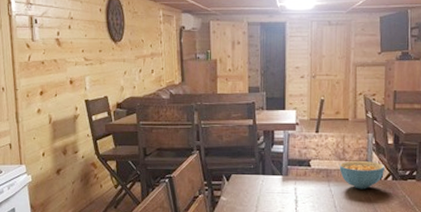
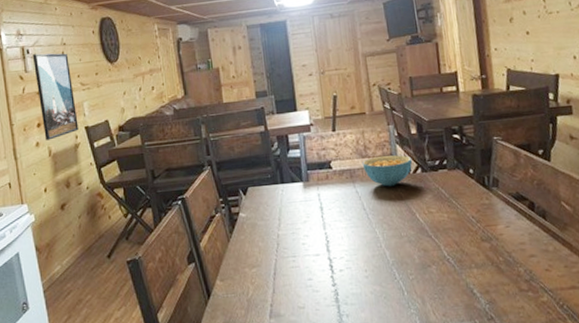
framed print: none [40,24,79,109] -> present [32,53,79,141]

